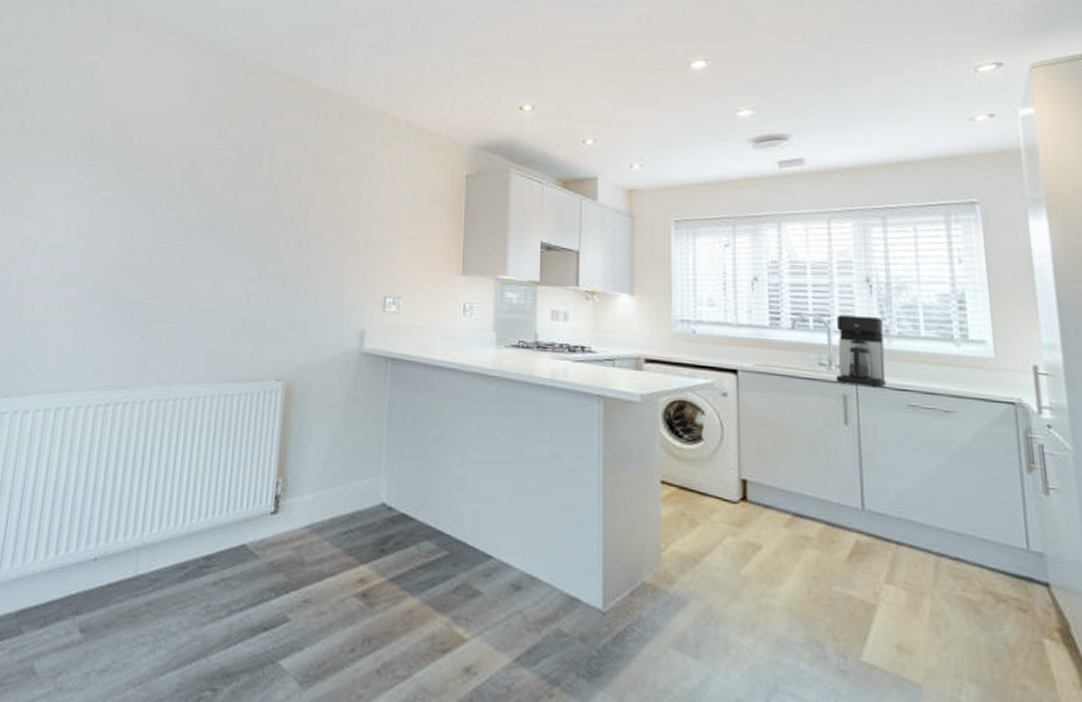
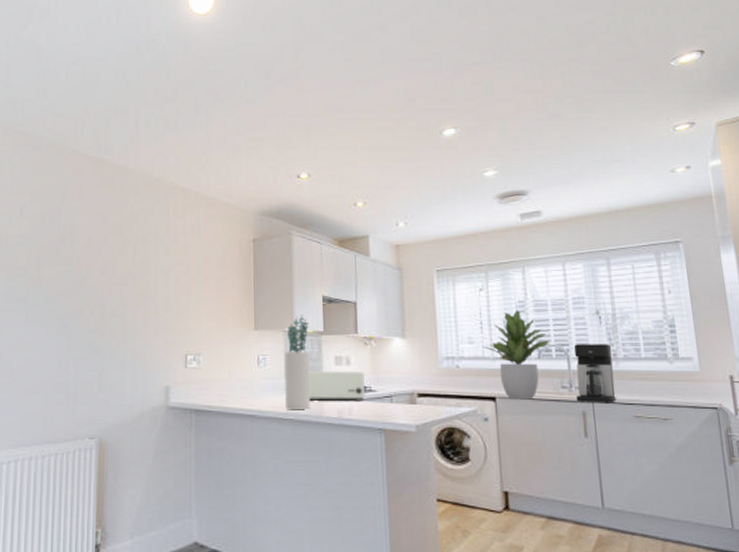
vase: none [492,261,523,368] -> present [284,315,311,410]
toaster: none [520,324,584,363] -> present [309,371,365,402]
potted plant: none [727,271,808,376] -> present [484,310,550,400]

